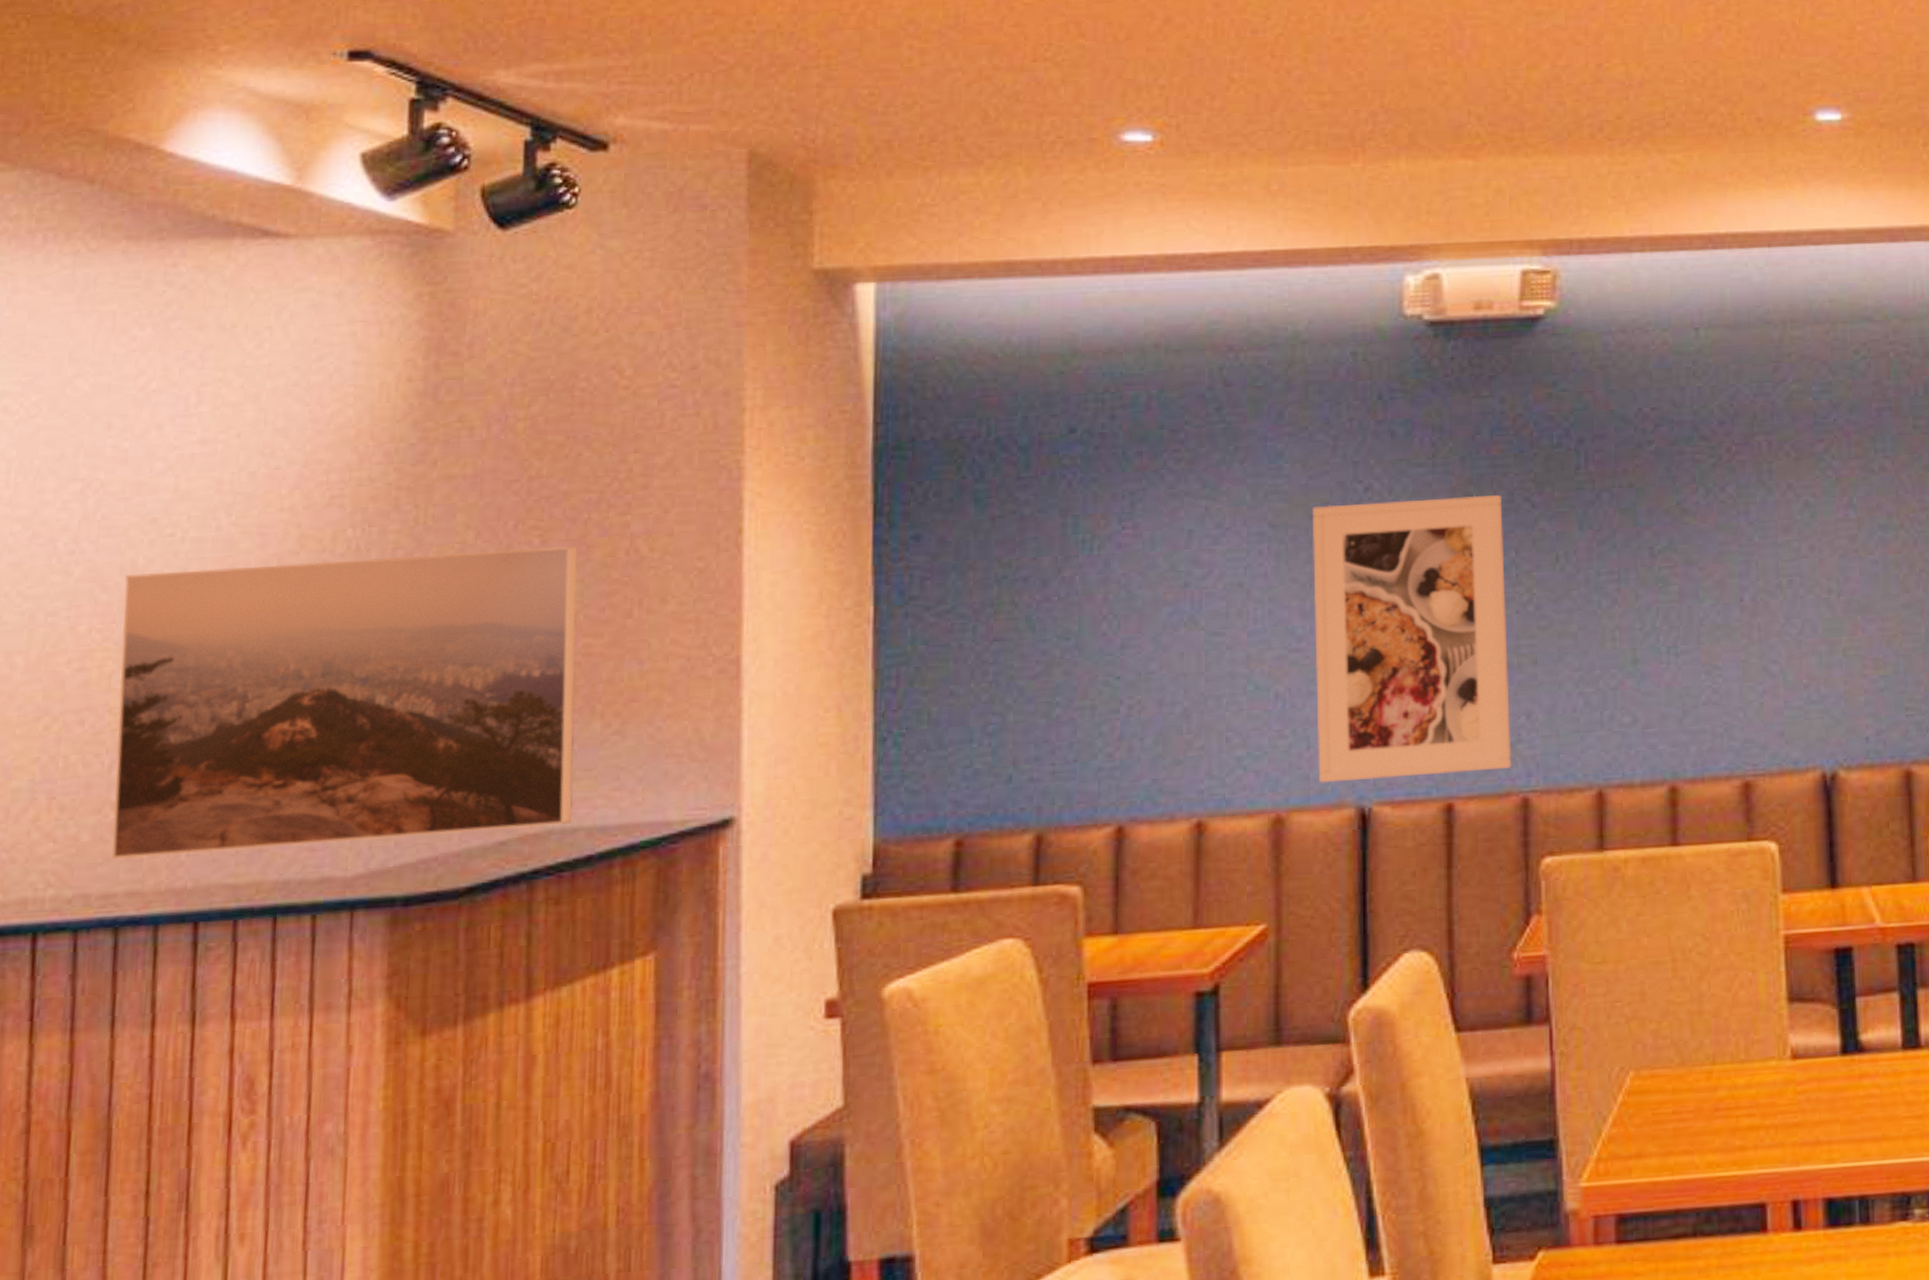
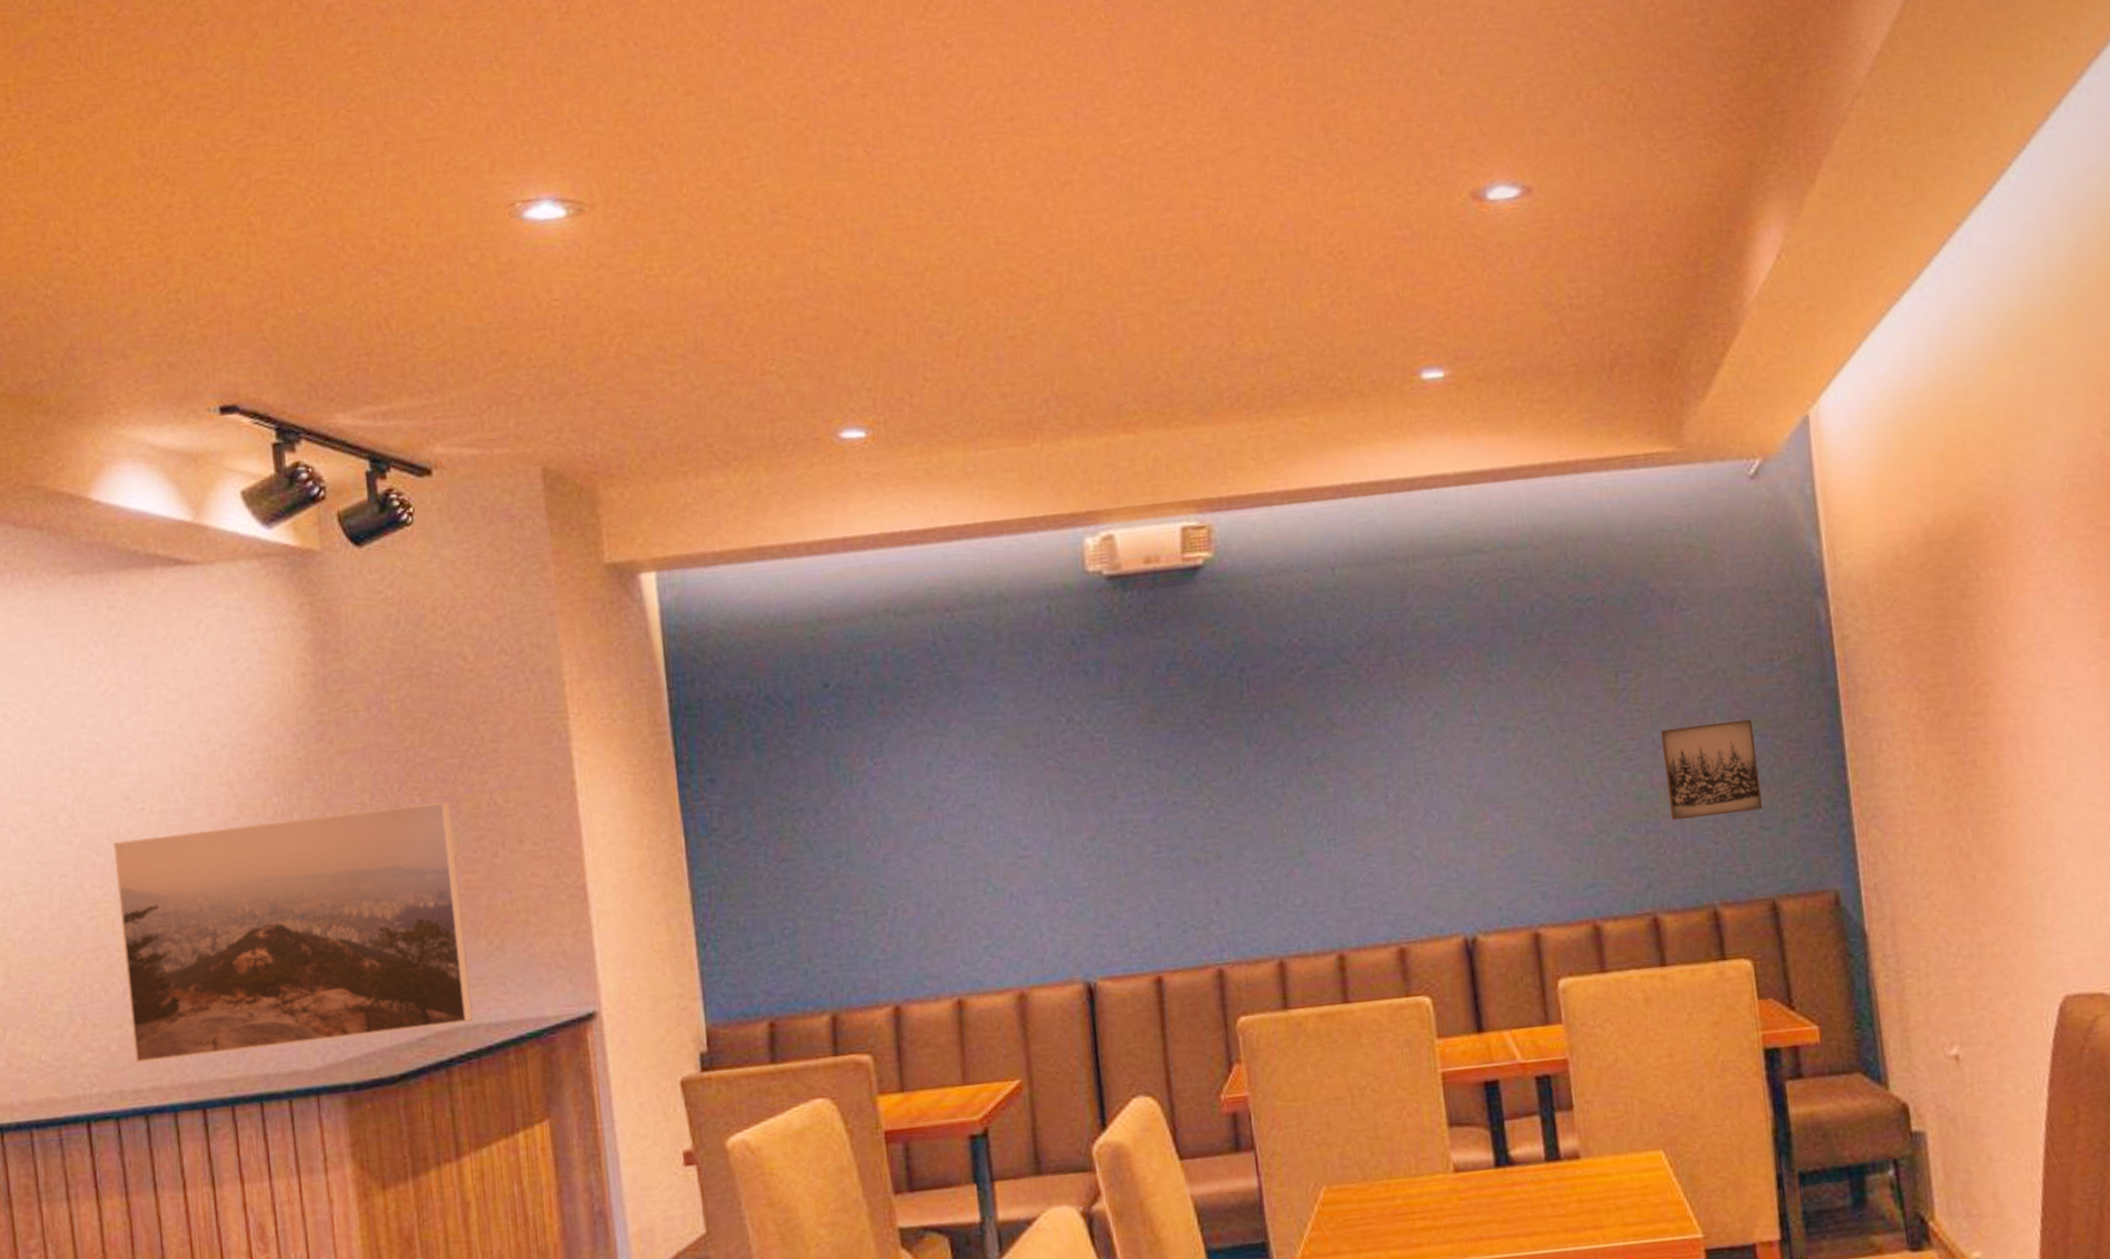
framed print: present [1312,495,1512,783] -> none [1026,720,1207,965]

